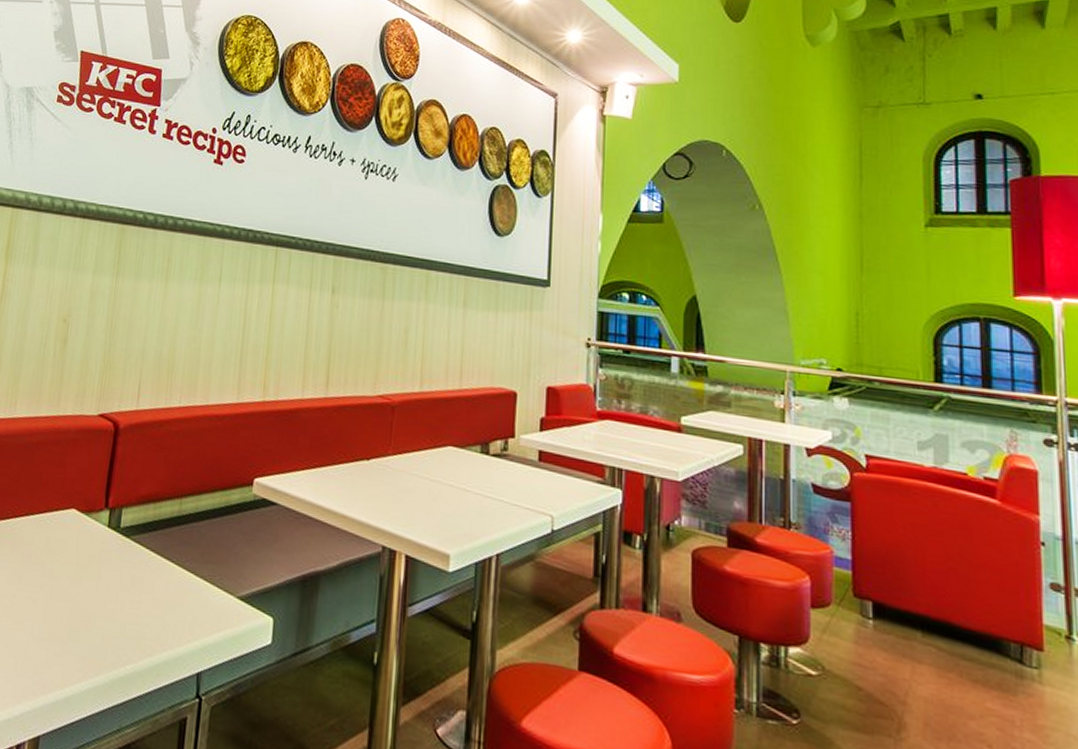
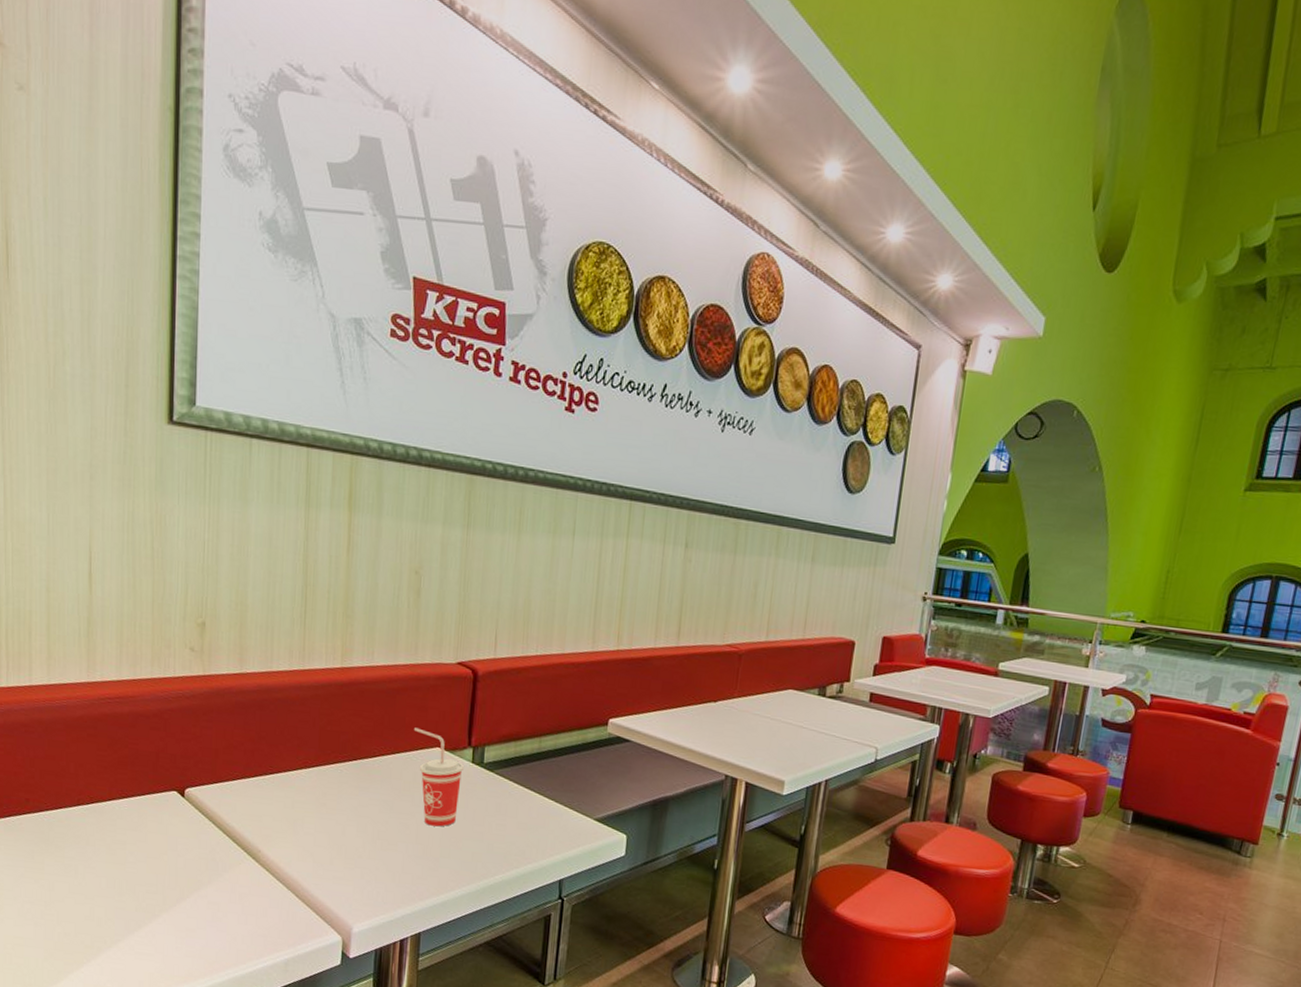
beverage cup: none [49,486,99,603] -> present [413,728,464,827]

